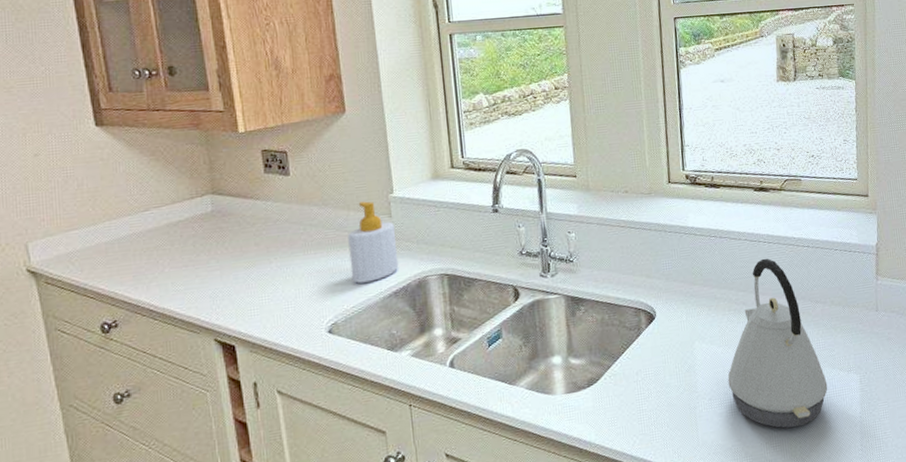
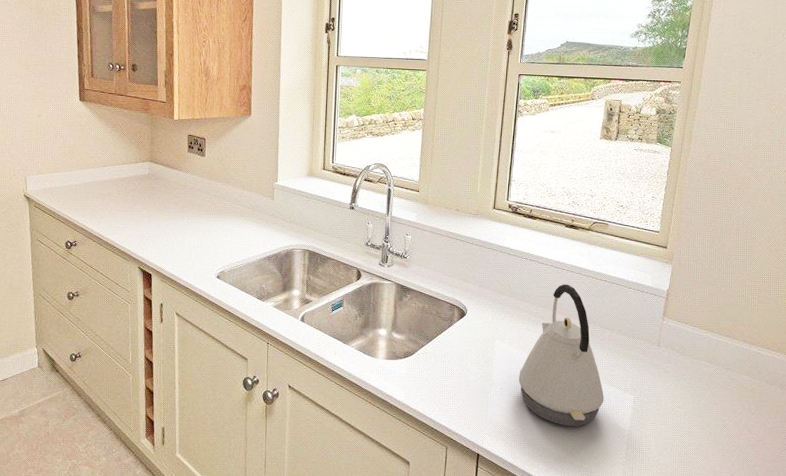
soap bottle: present [348,201,399,284] -> none [239,184,275,246]

